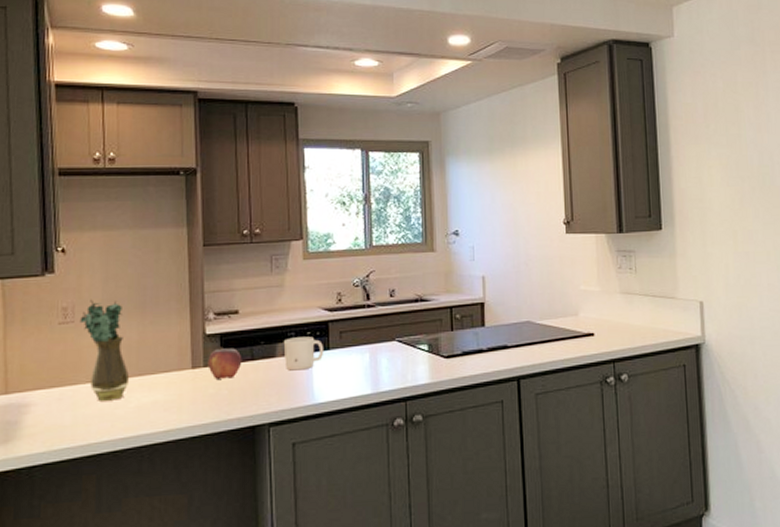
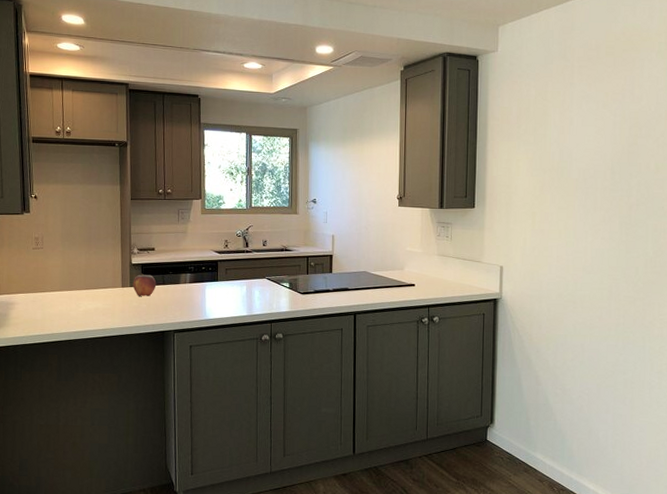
vase: present [79,299,130,401] -> none [47,233,80,305]
mug: present [283,336,325,371] -> none [185,270,214,295]

